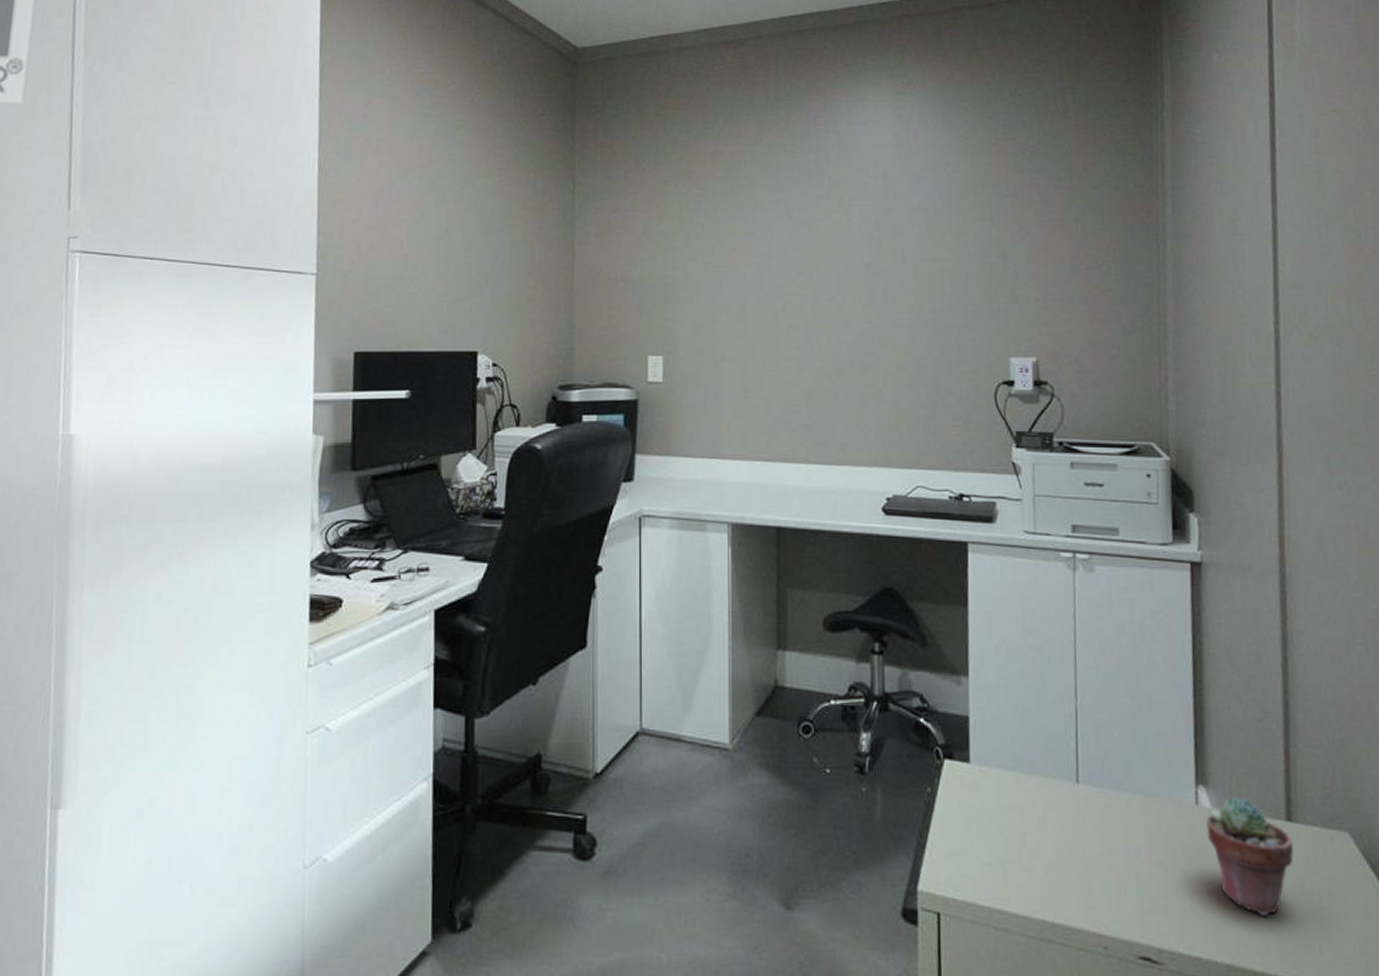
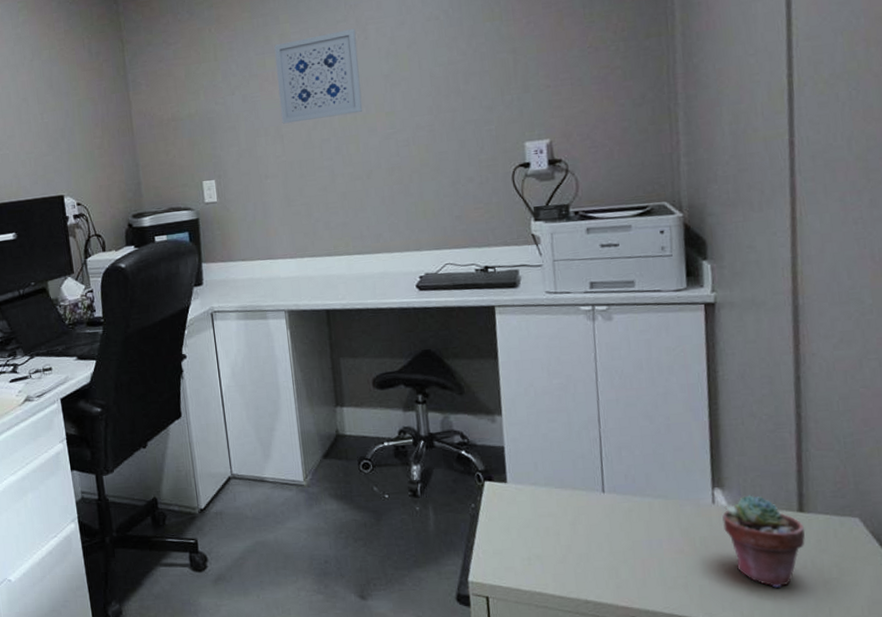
wall art: none [746,207,839,302] -> present [274,29,363,124]

